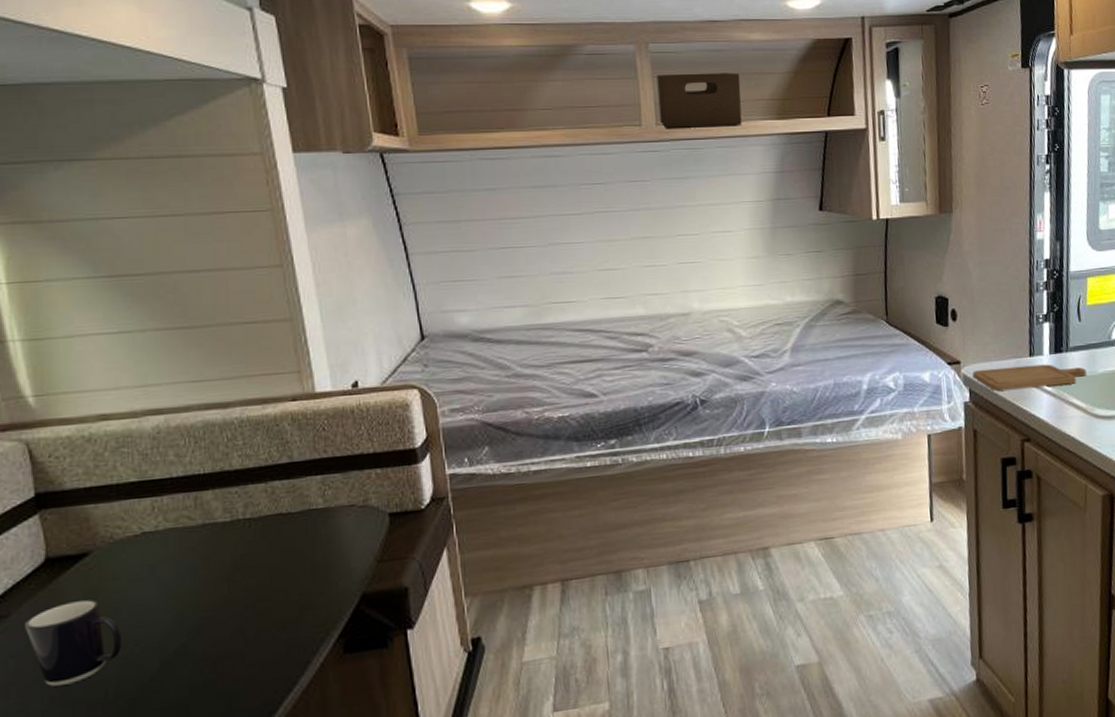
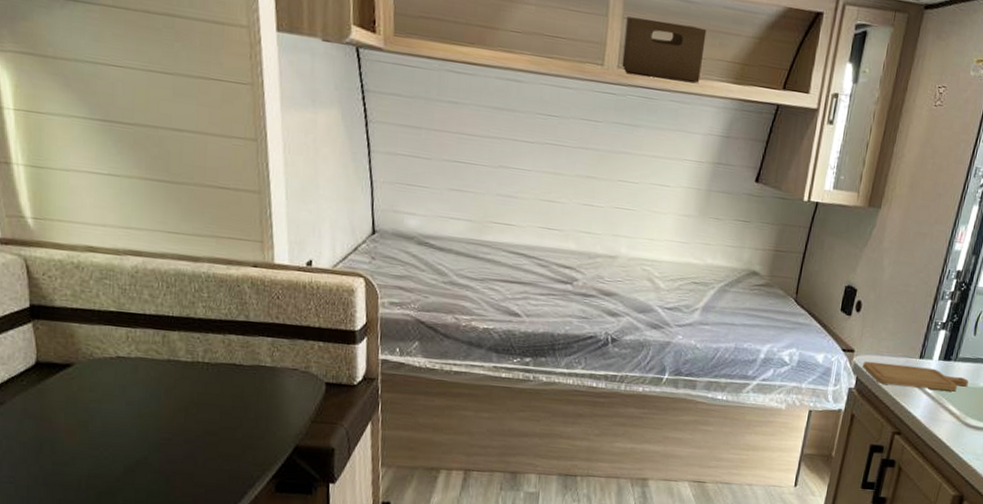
mug: present [25,599,122,687] -> none [17,402,95,470]

